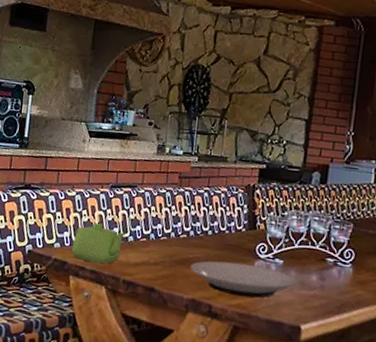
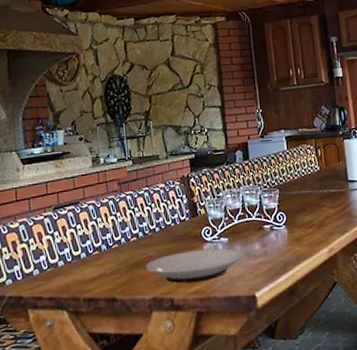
teapot: present [71,223,127,264] -> none [24,248,79,291]

